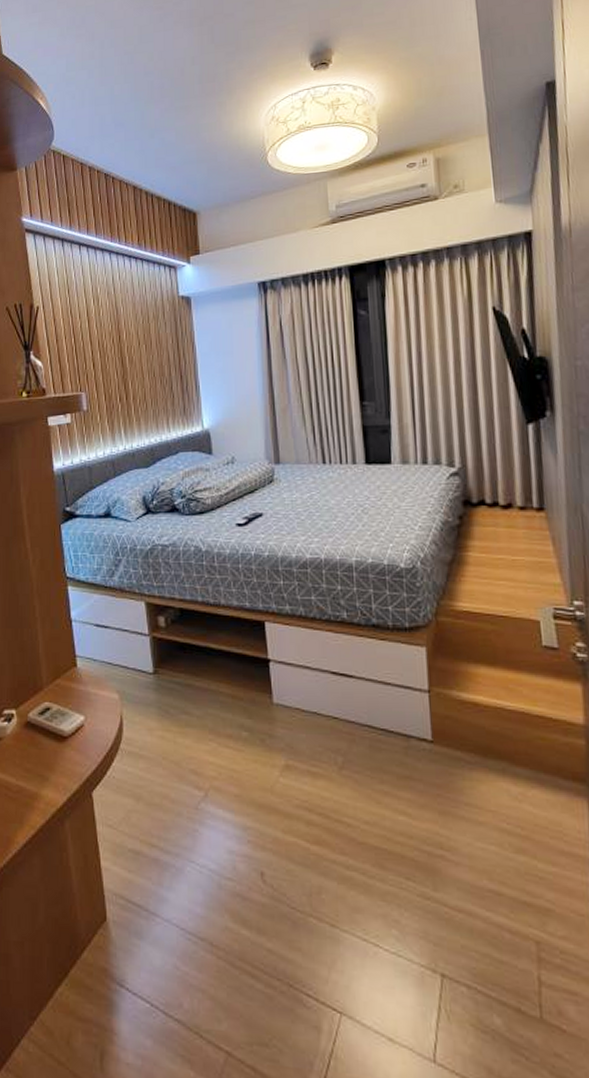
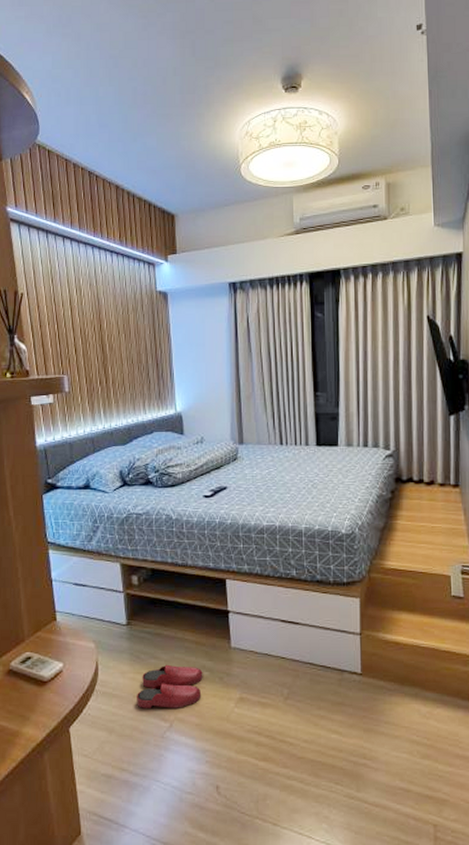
slippers: none [166,721,242,775] -> present [137,664,203,708]

